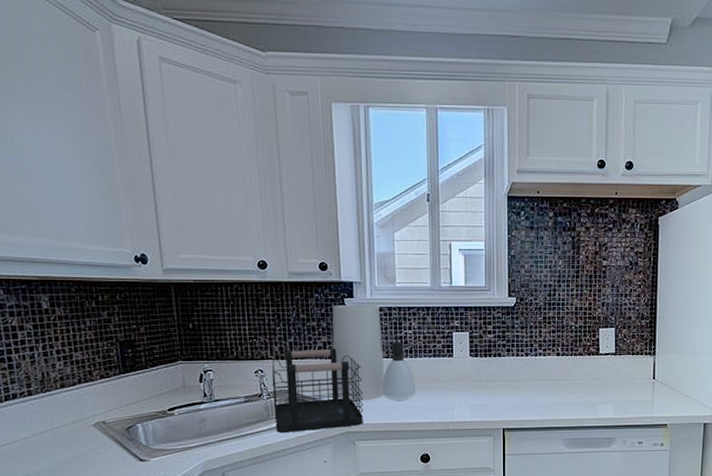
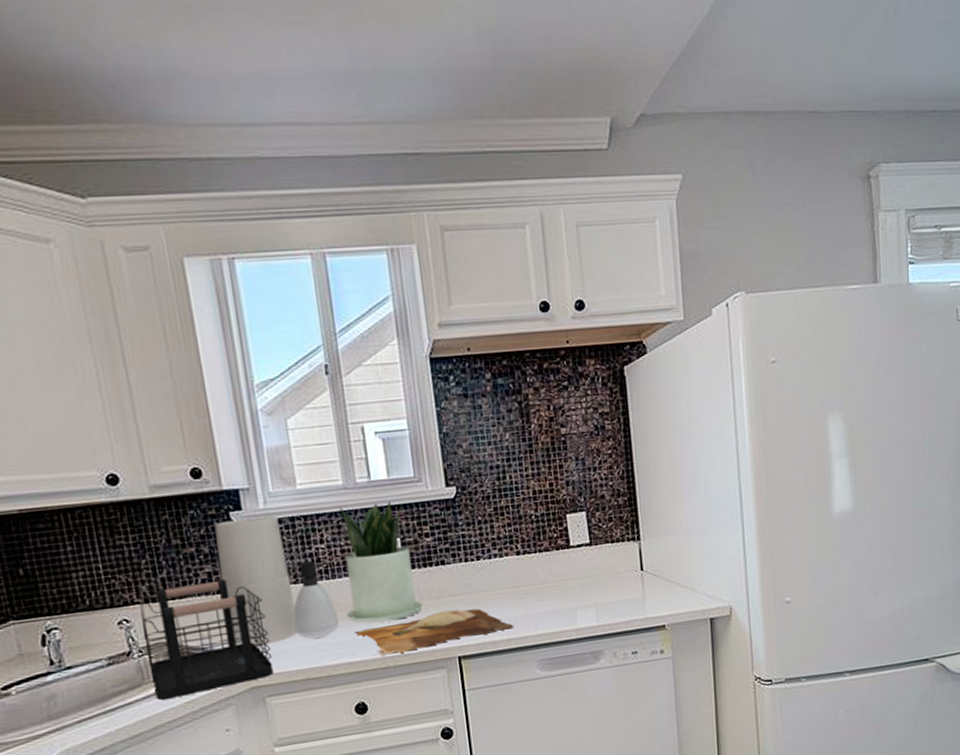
planter: none [422,303,481,395] -> present [339,500,424,624]
cutting board: none [426,392,548,420] -> present [354,608,514,656]

